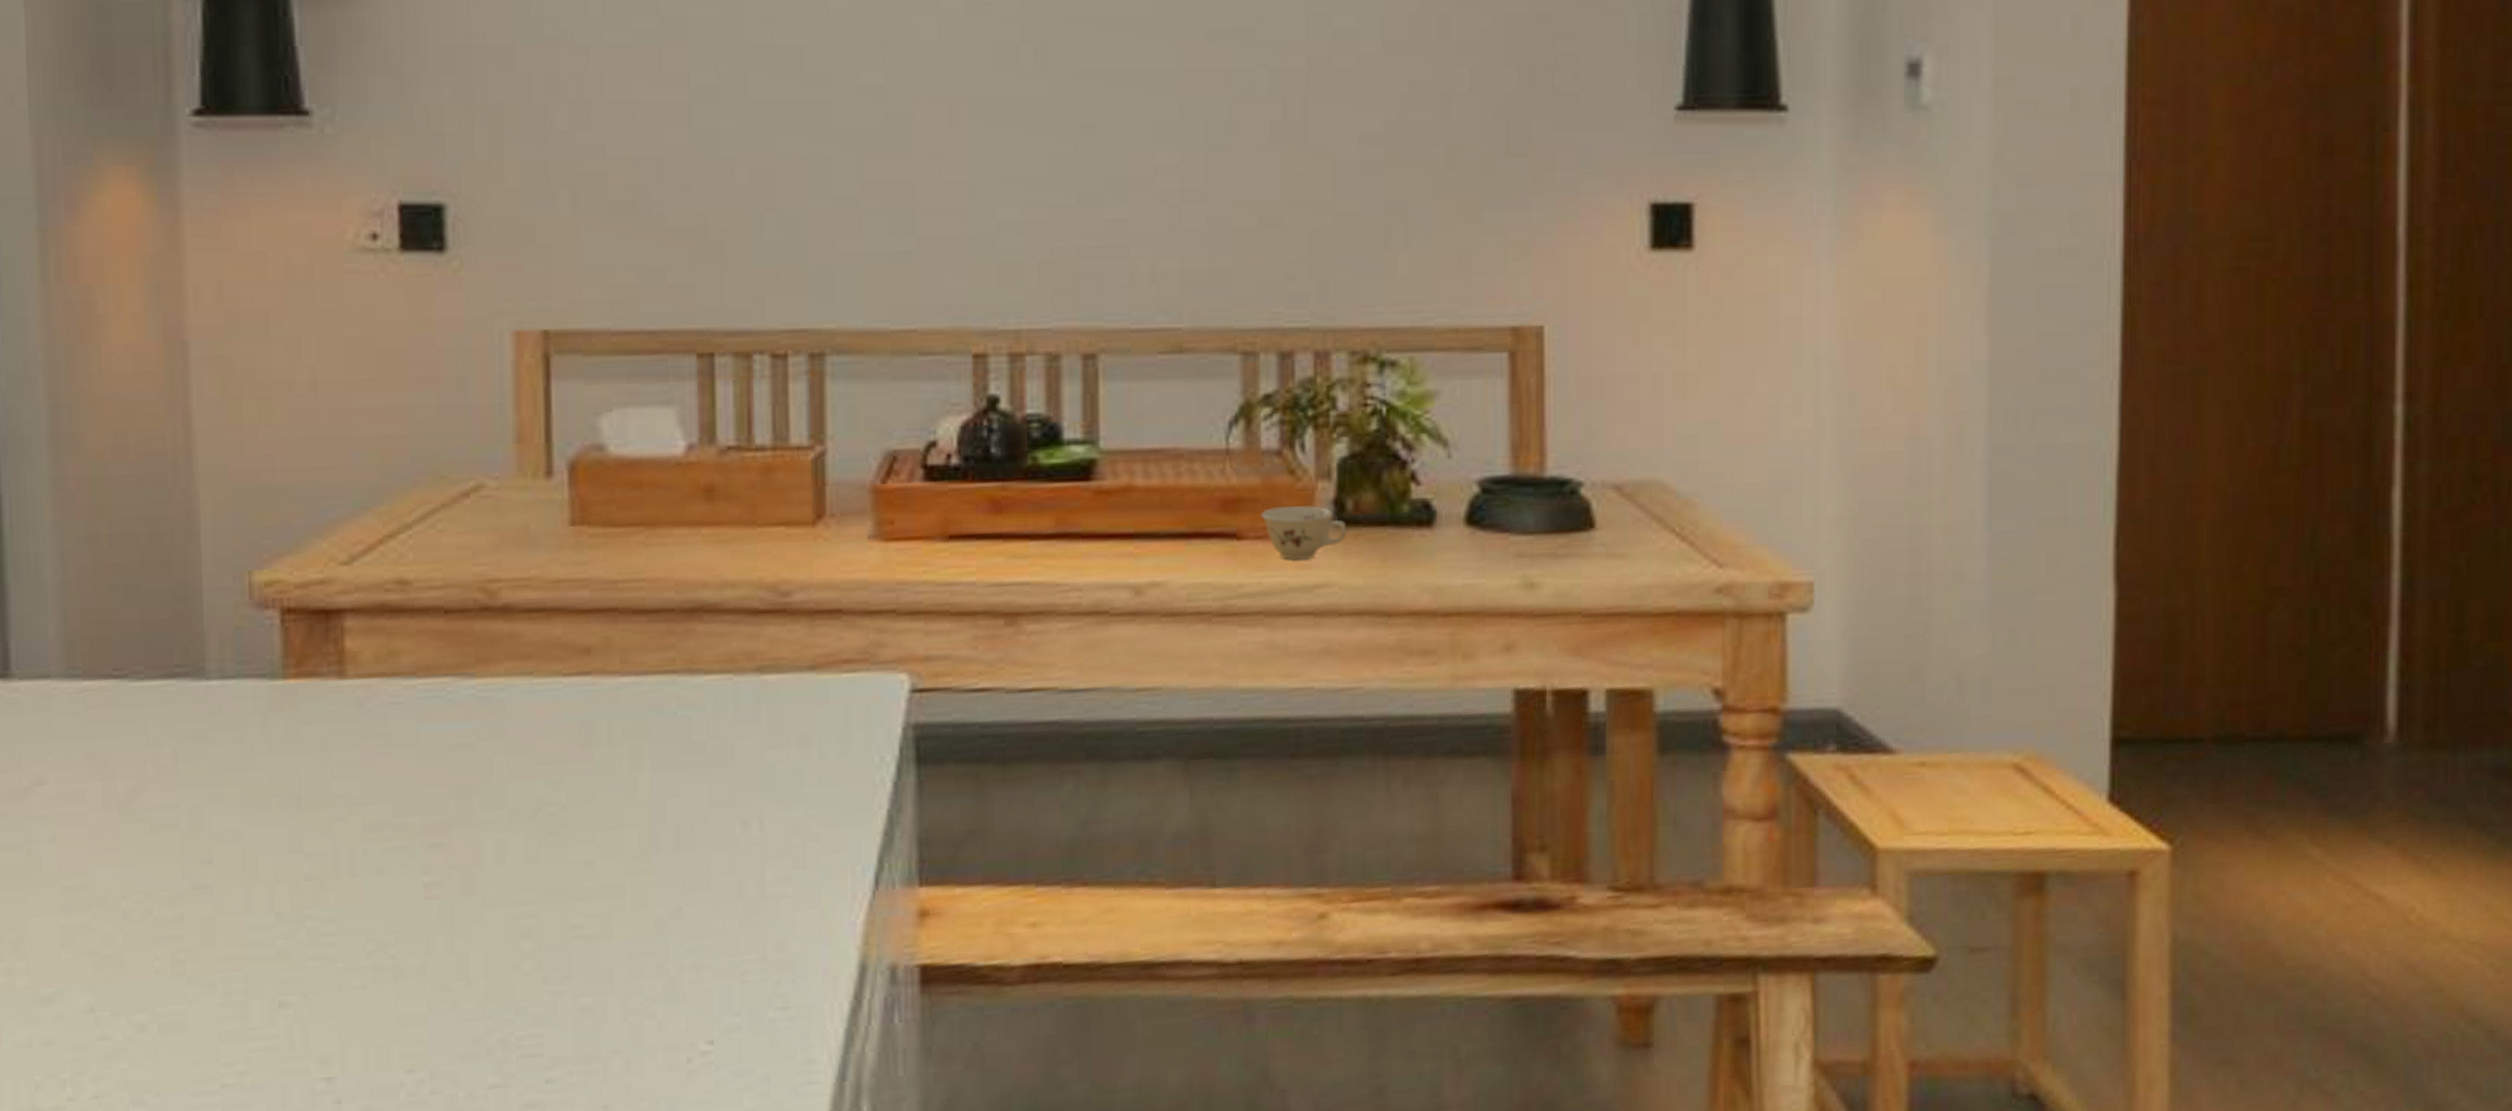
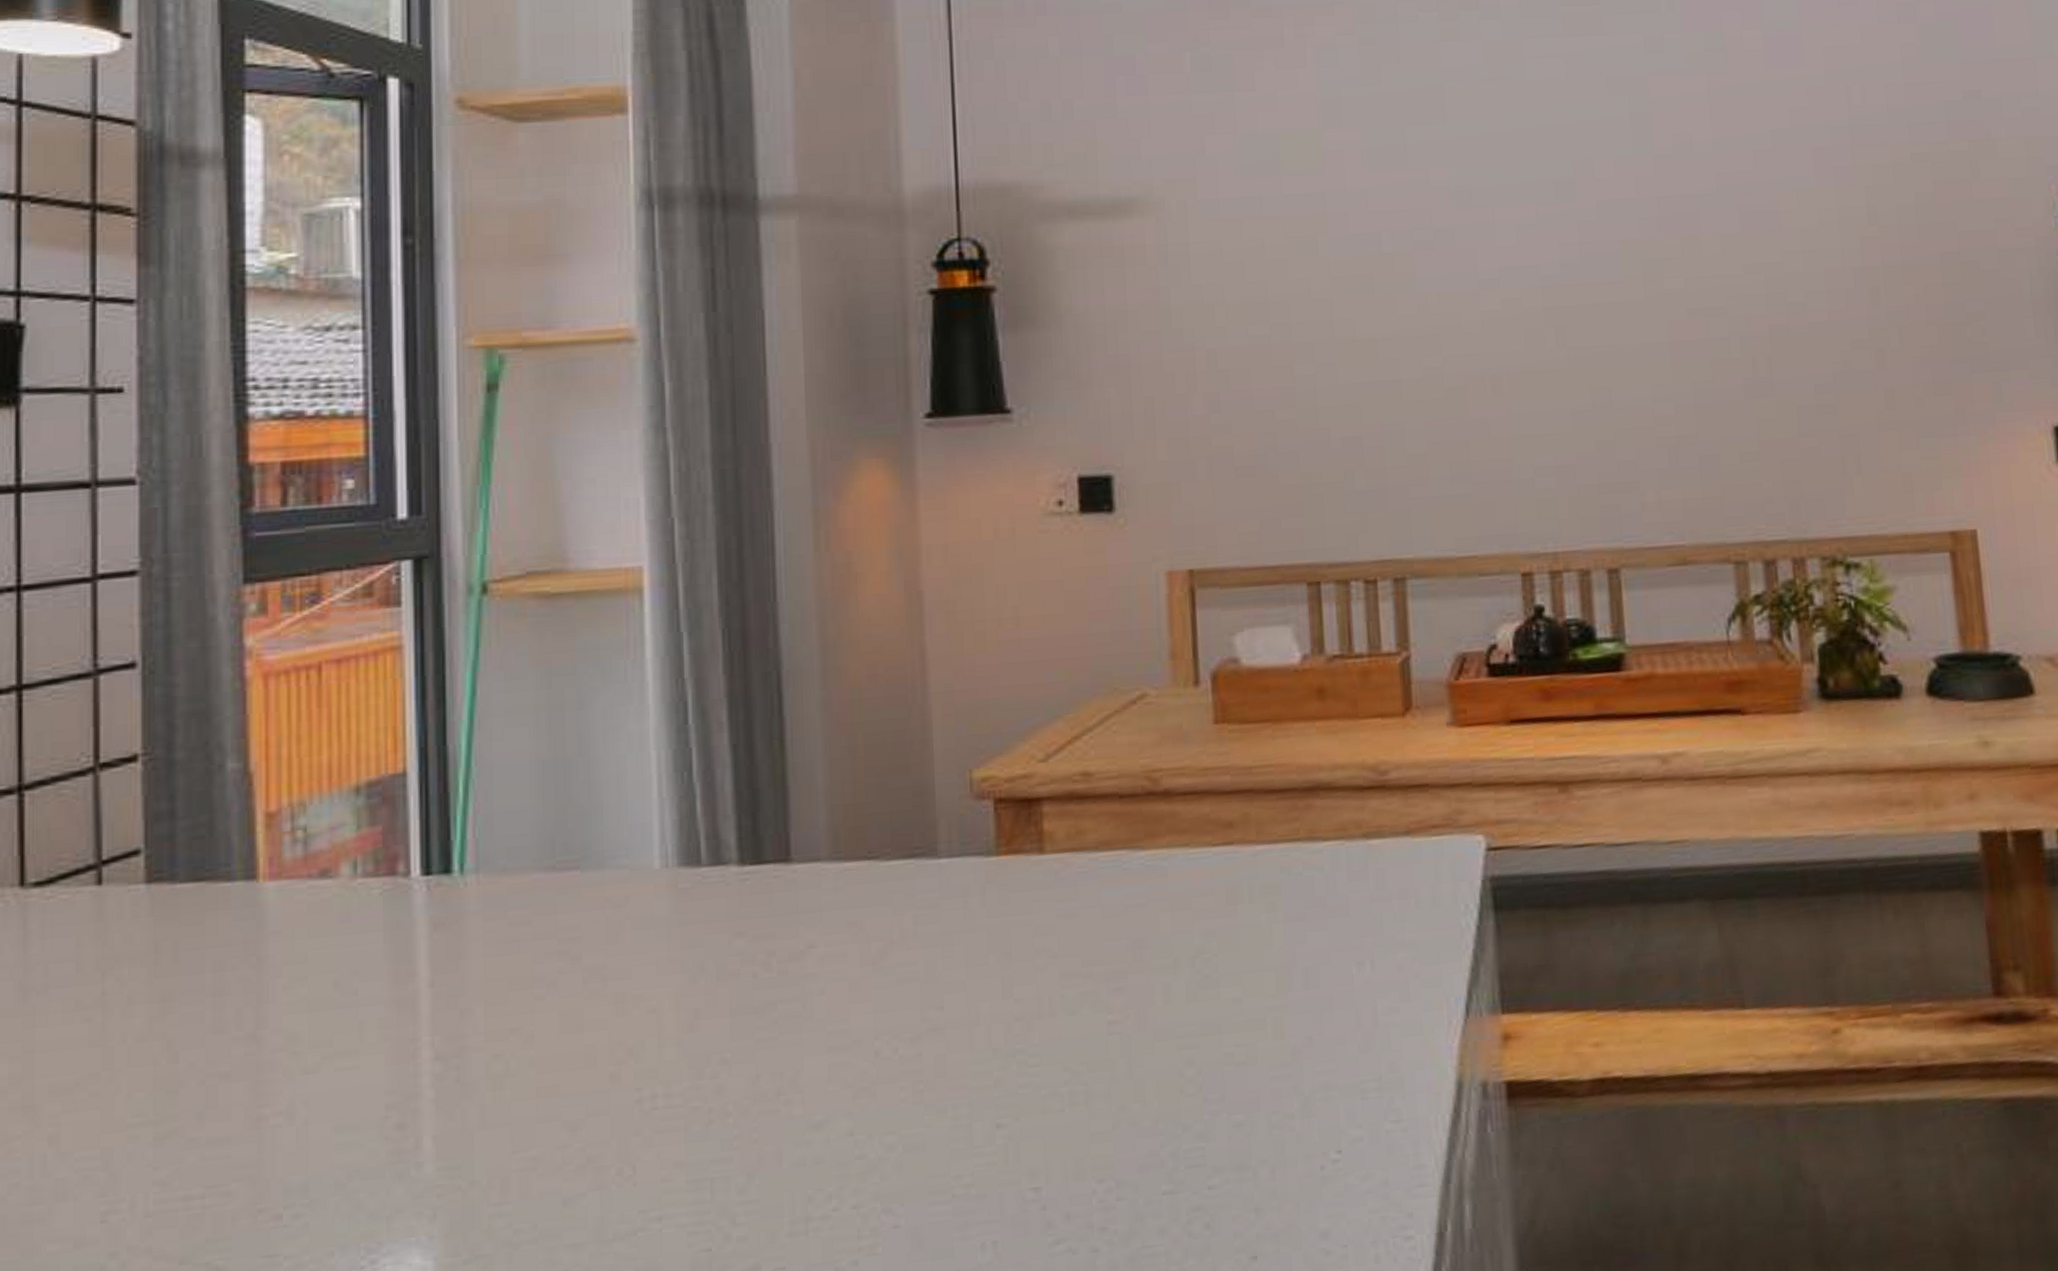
teacup: present [1260,506,1347,559] -> none [1759,684,1831,729]

